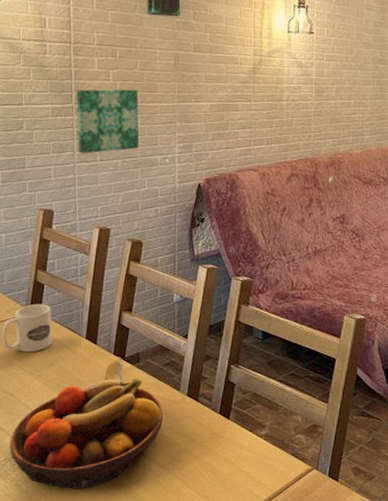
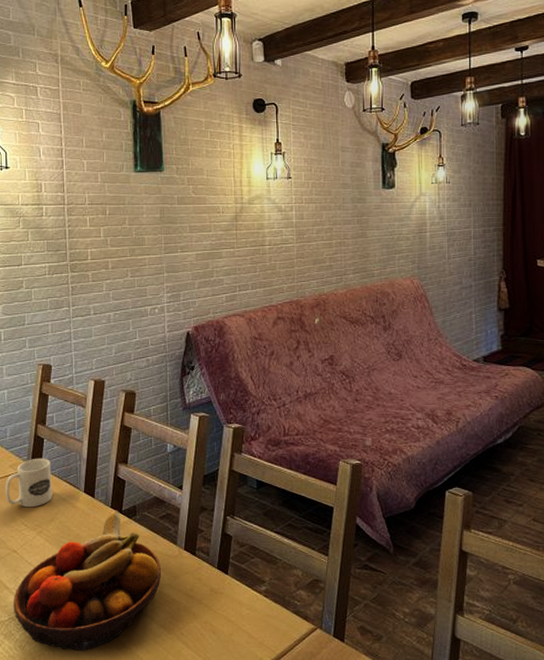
wall art: present [76,89,139,154] -> none [70,244,130,309]

